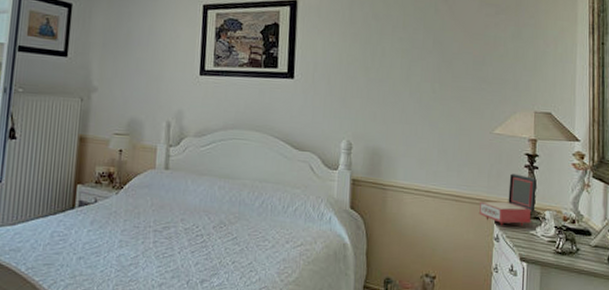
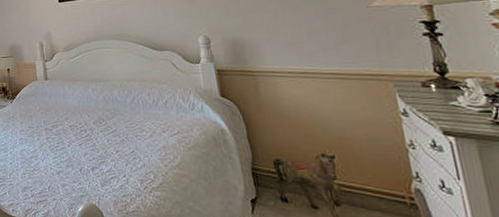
jewelry box: present [478,173,537,226] -> none [372,43,451,100]

